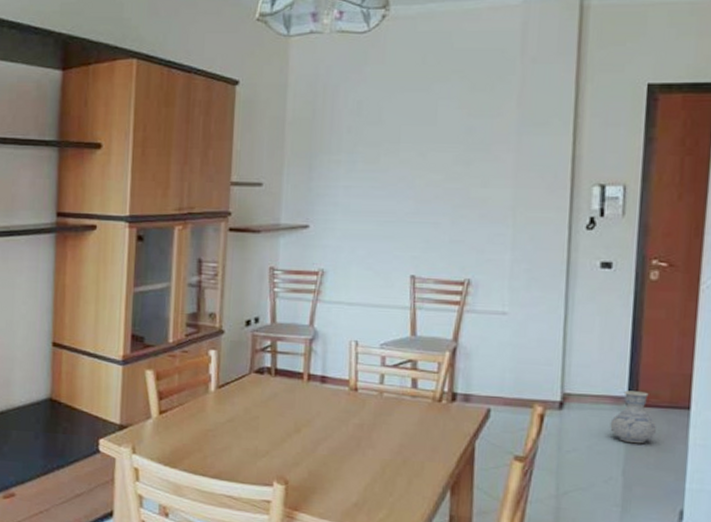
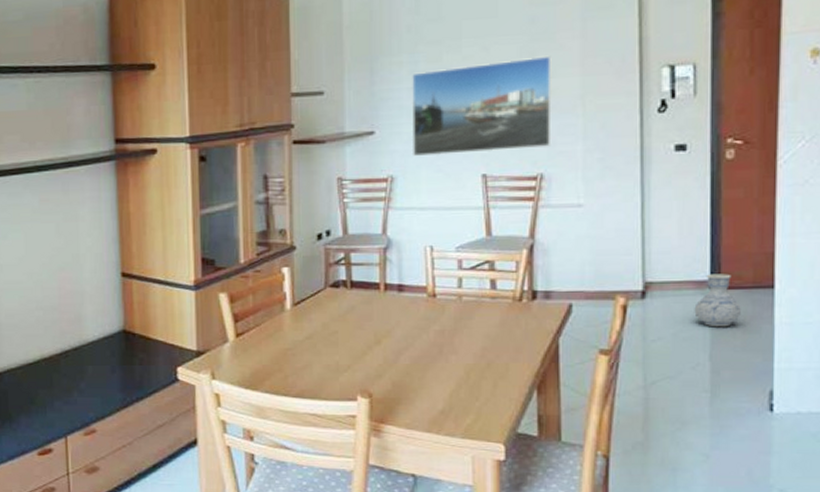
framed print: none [343,166,486,255] -> present [411,55,552,156]

